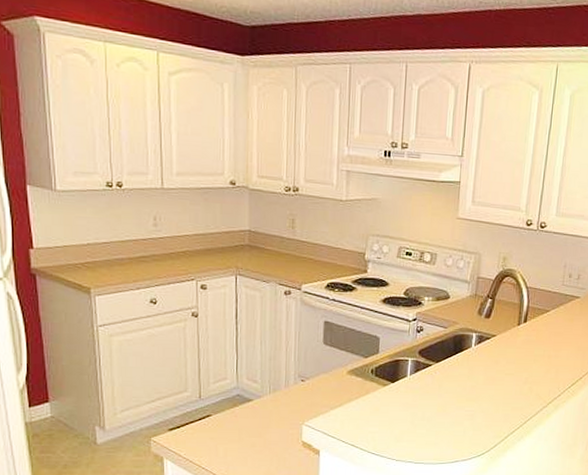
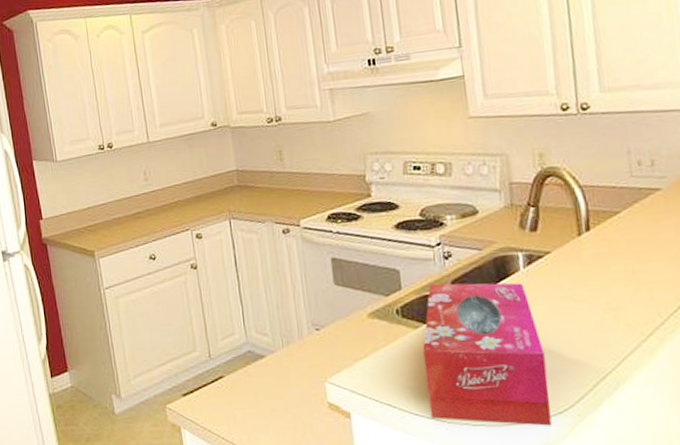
tissue box: none [384,351,477,465] -> present [423,283,552,426]

